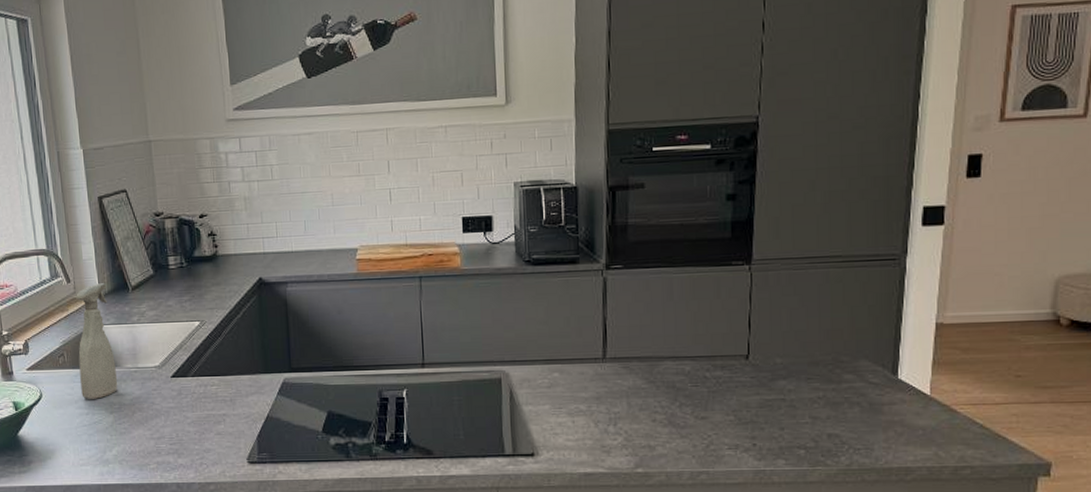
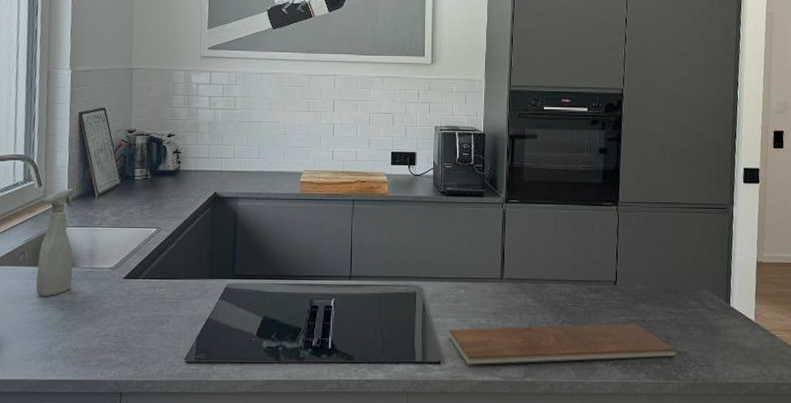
chopping board: none [542,403,825,456] -> present [449,323,677,365]

